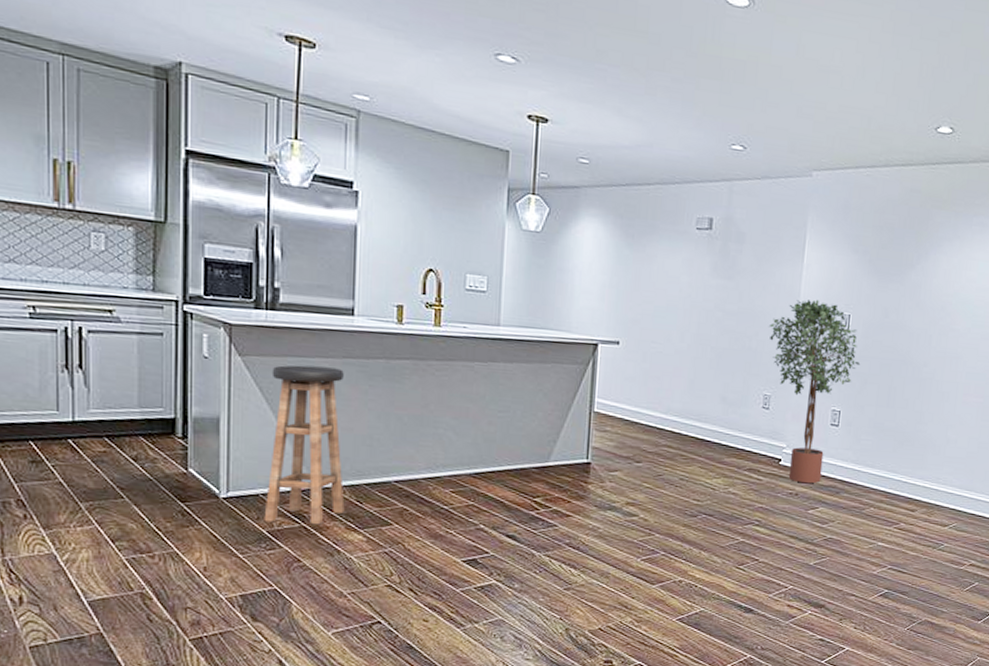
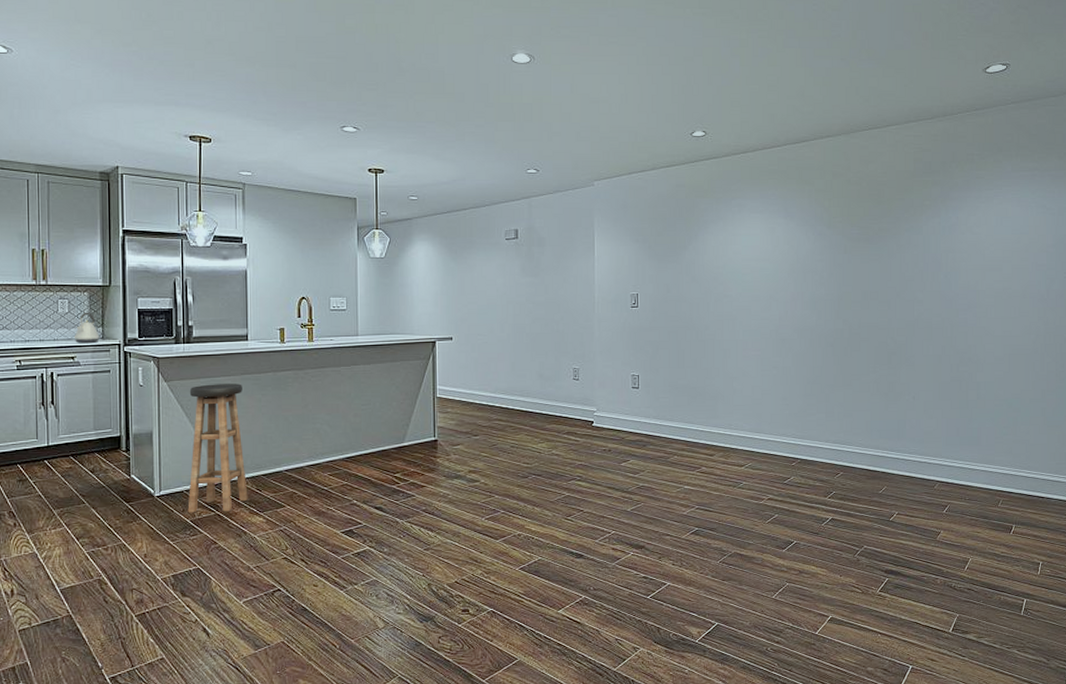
kettle: none [112,253,149,296] -> present [73,312,99,344]
potted tree: present [768,299,861,483] -> none [571,284,652,439]

